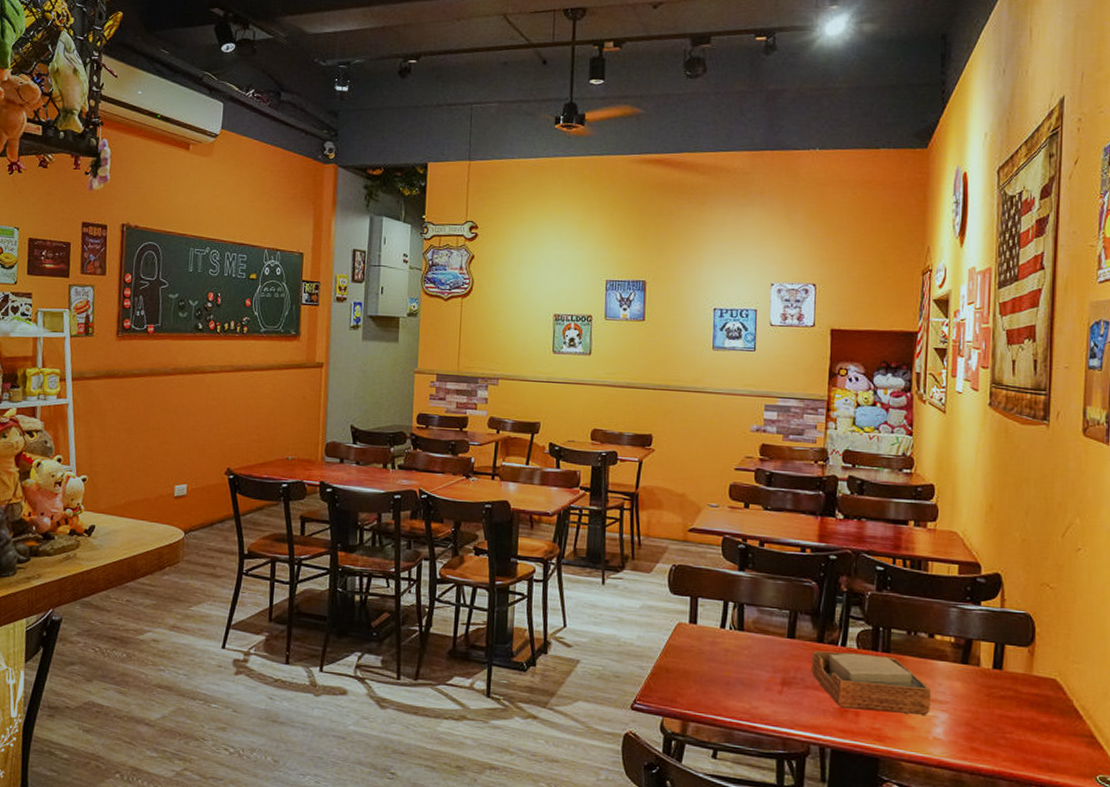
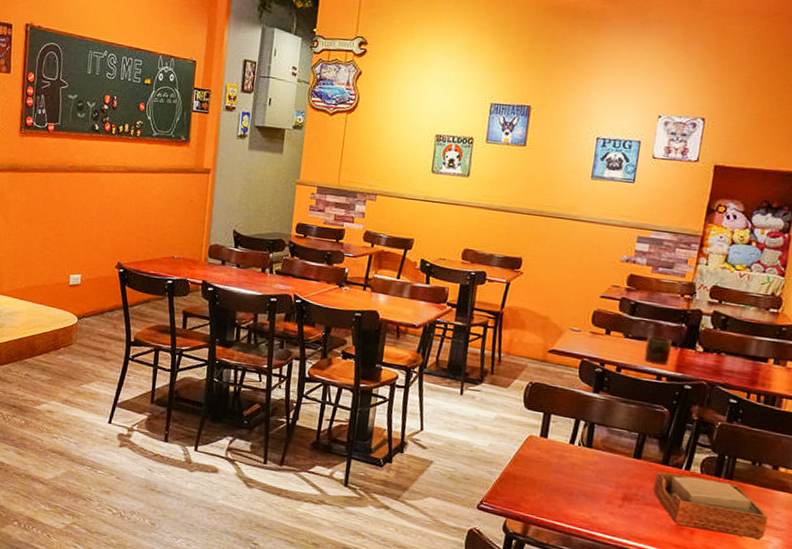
mug: none [786,506,812,535] -> present [644,336,672,365]

